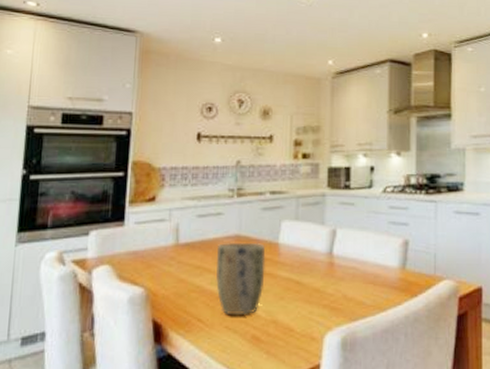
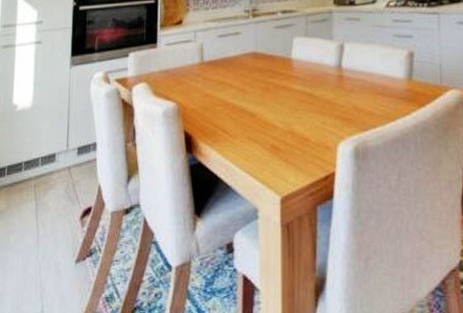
plant pot: present [216,242,266,316] -> none [236,58,280,127]

